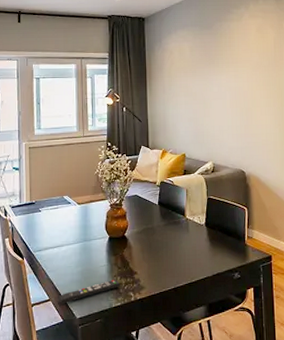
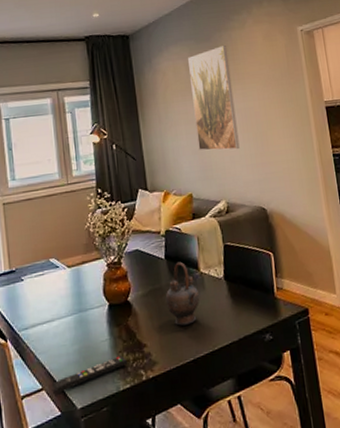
teapot: none [155,208,184,260] -> present [165,261,200,326]
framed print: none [192,34,228,121] -> present [188,45,240,151]

